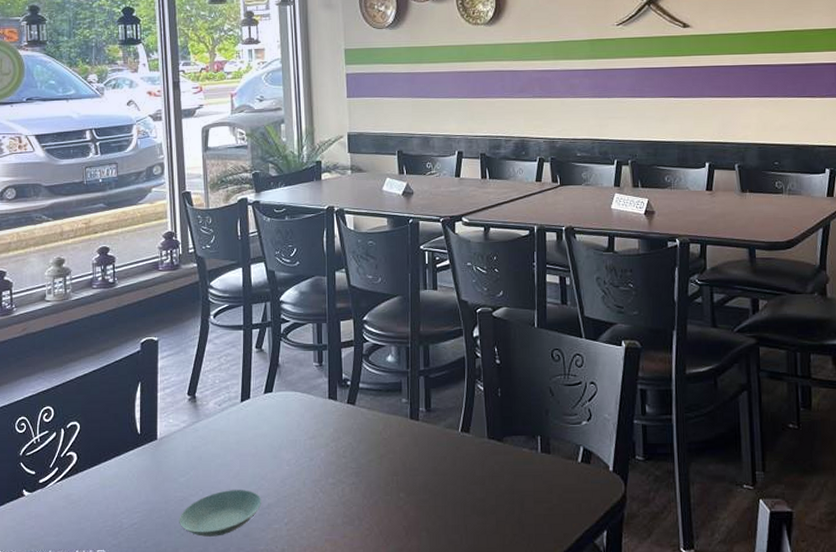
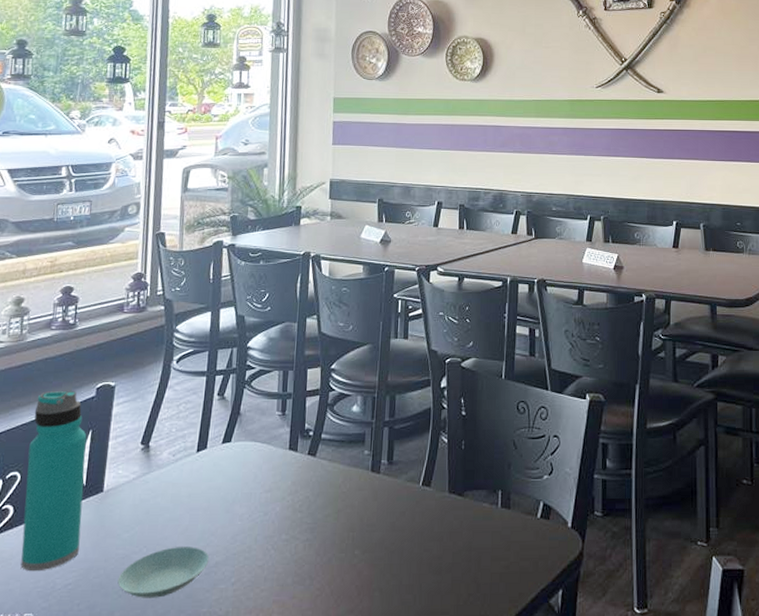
water bottle: none [85,346,141,512] -> present [21,391,87,572]

